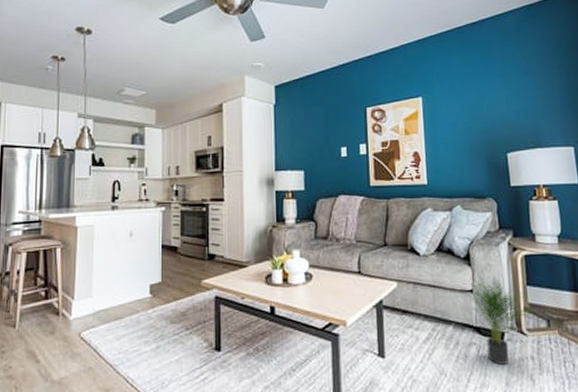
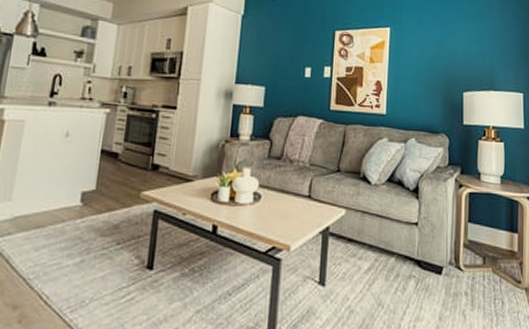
potted plant: present [467,271,533,365] -> none [412,204,471,299]

